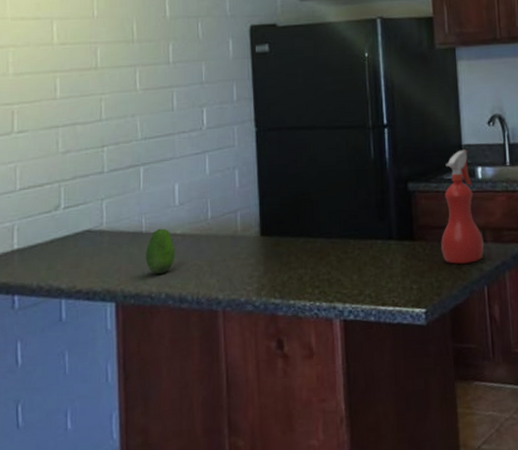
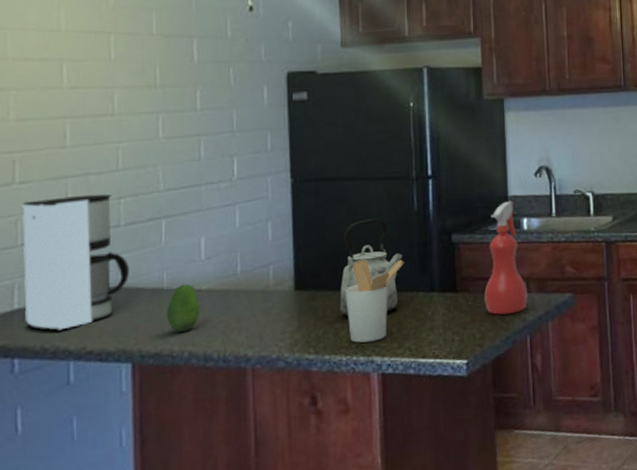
coffee maker: none [20,142,112,270] -> present [22,193,129,331]
kettle: none [303,167,361,263] -> present [340,219,403,317]
utensil holder: none [307,206,363,289] -> present [345,259,404,343]

